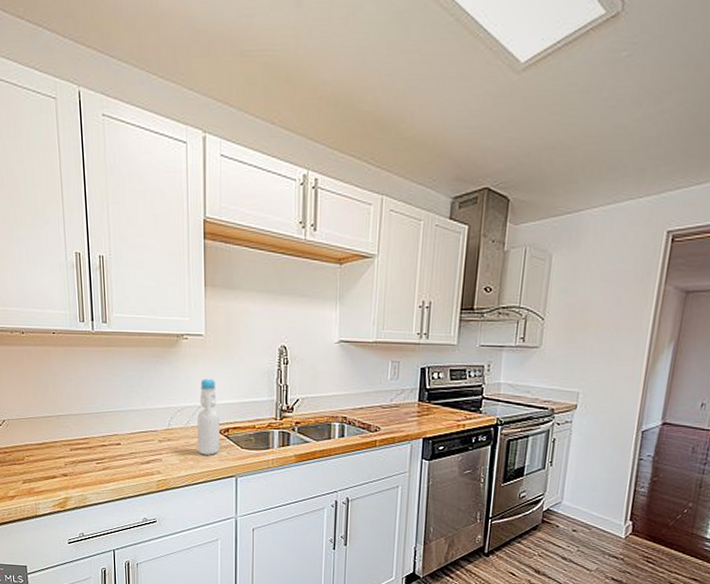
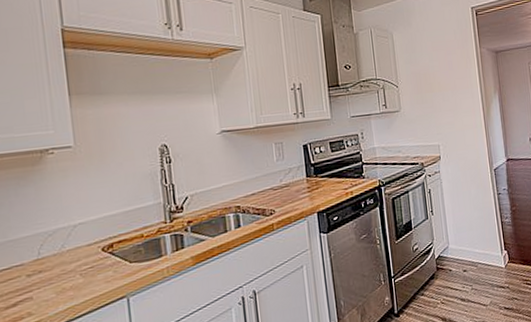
bottle: present [197,377,220,455] -> none [73,191,105,281]

